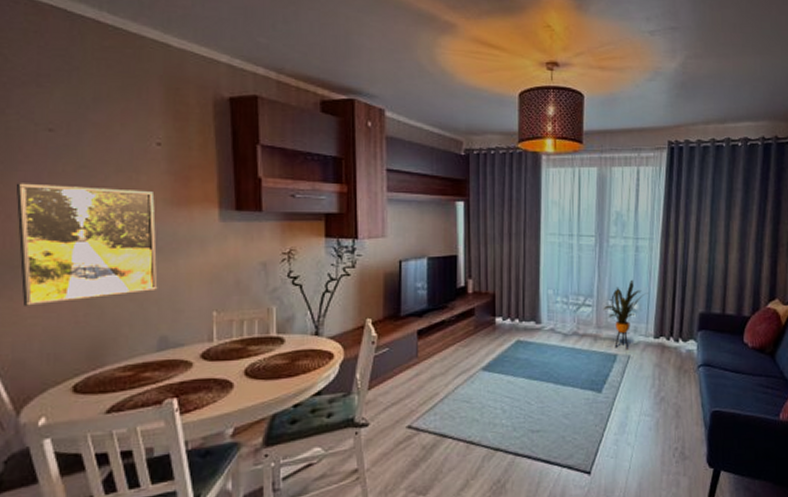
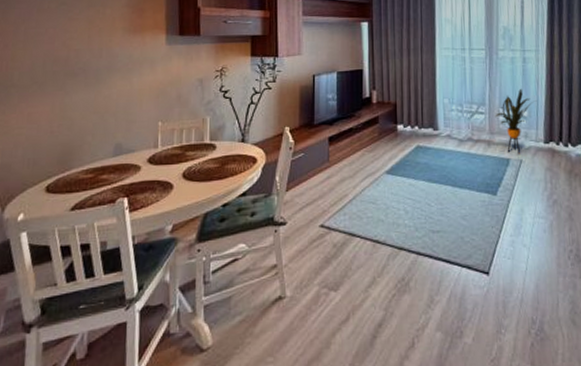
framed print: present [15,183,158,306] -> none [12,18,116,119]

